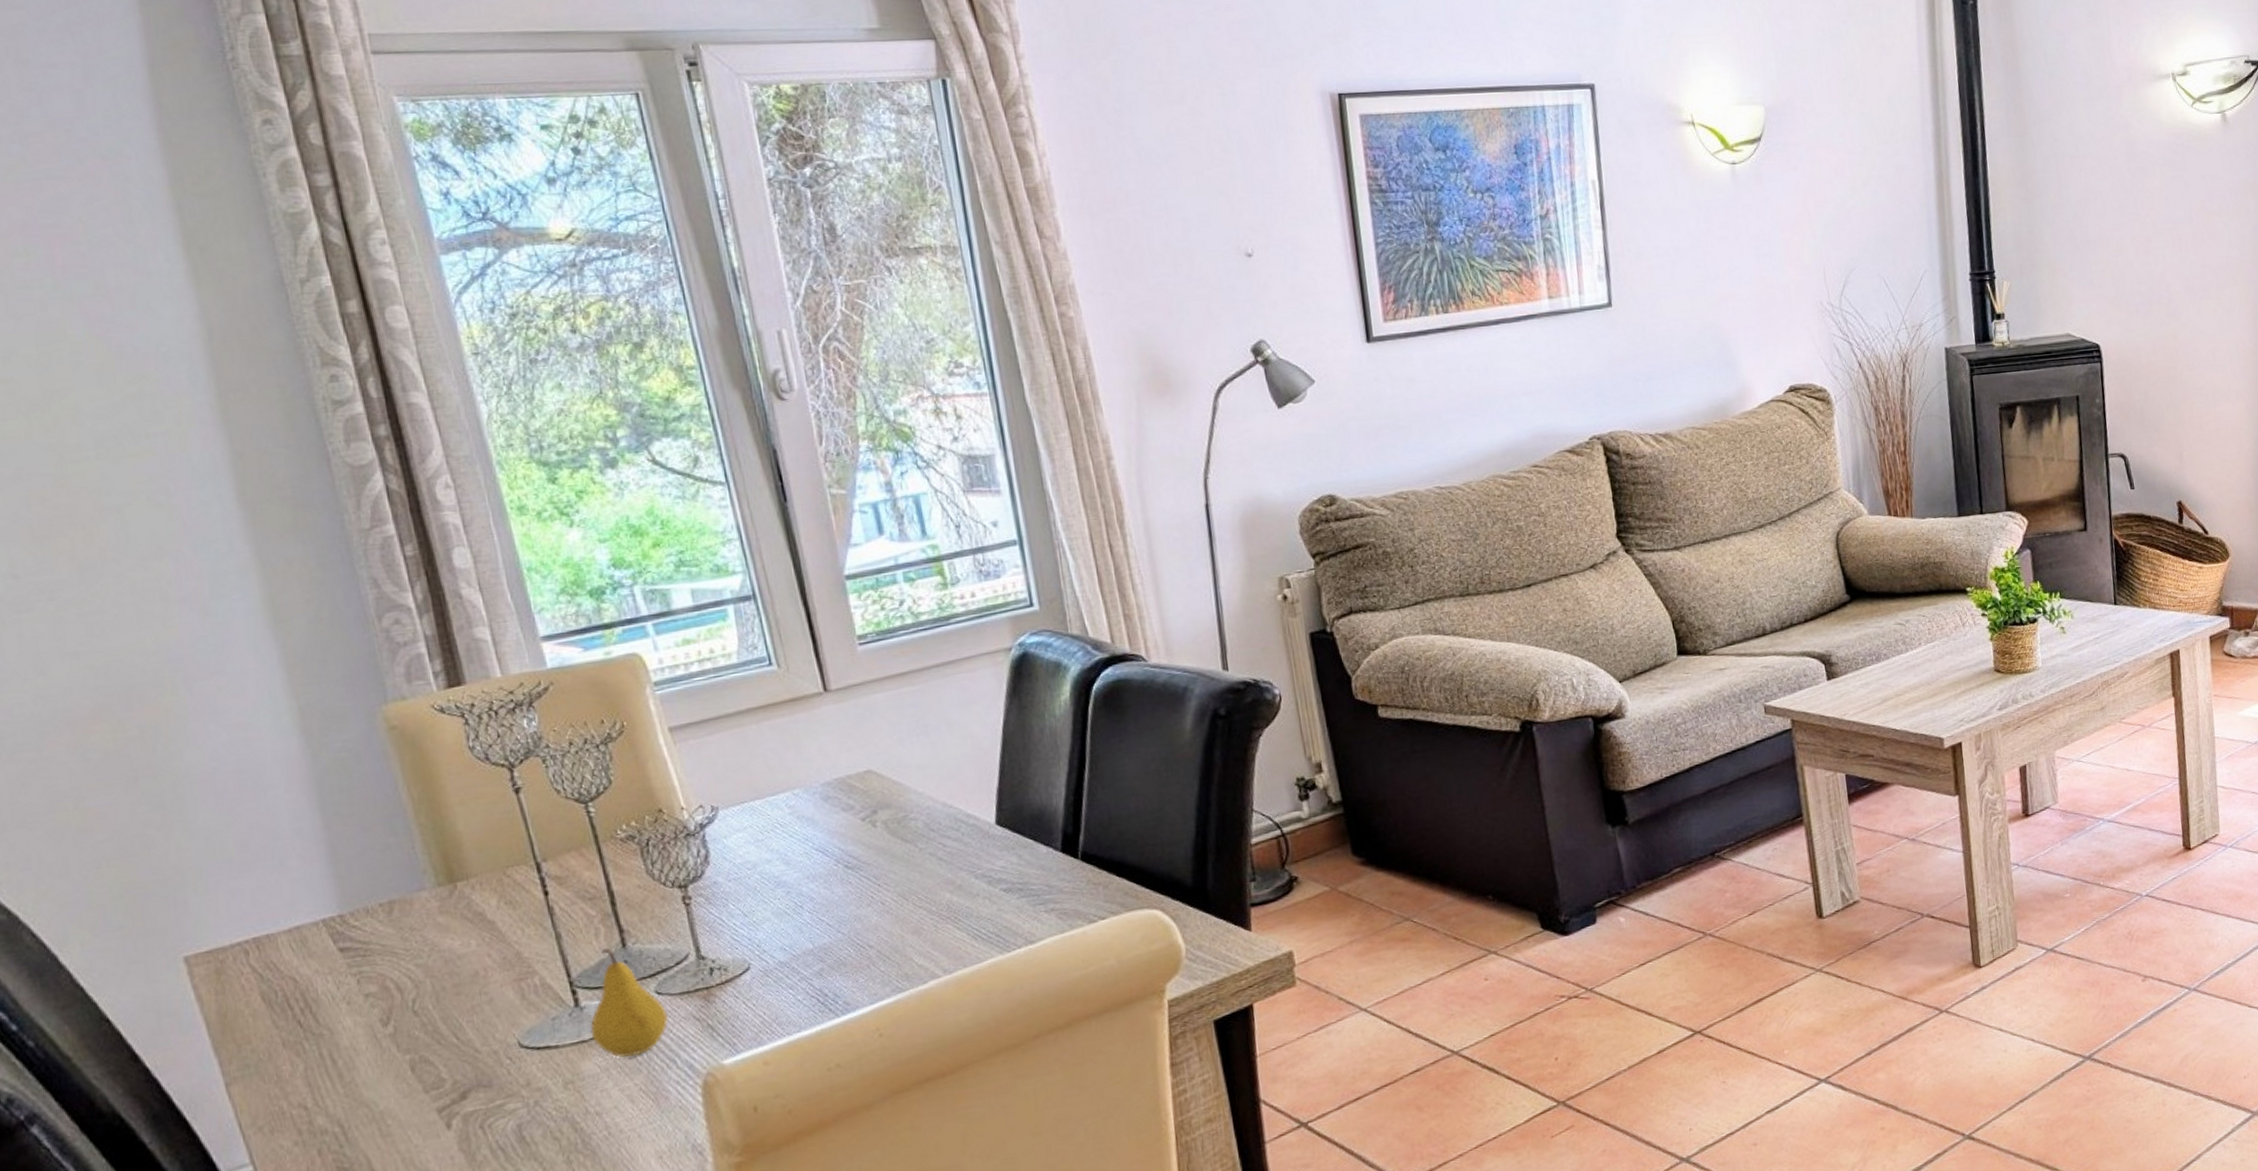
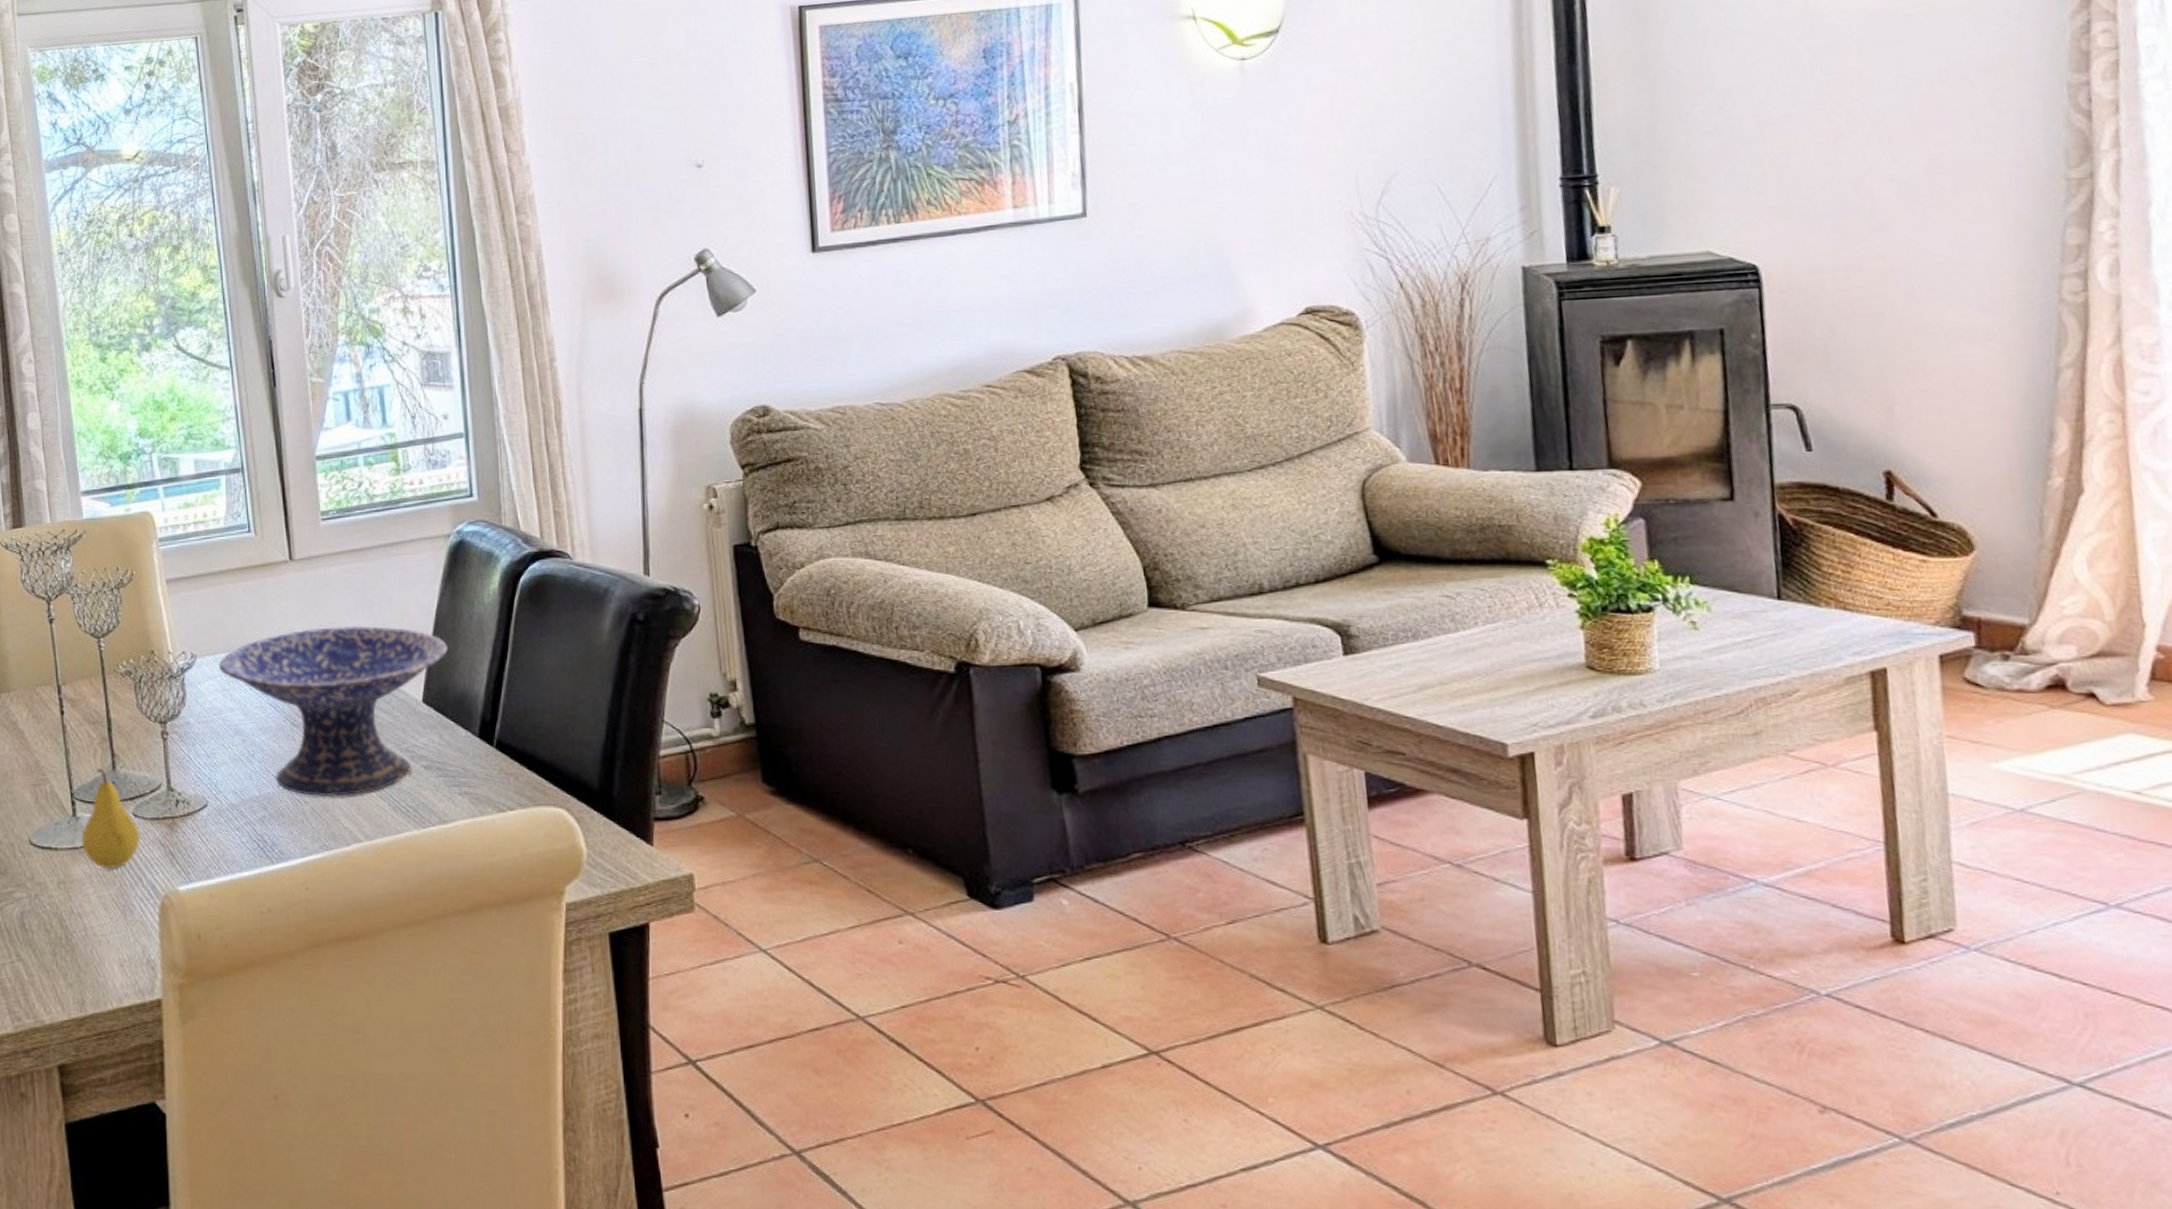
decorative bowl: none [747,750,1020,940] -> present [218,625,449,798]

